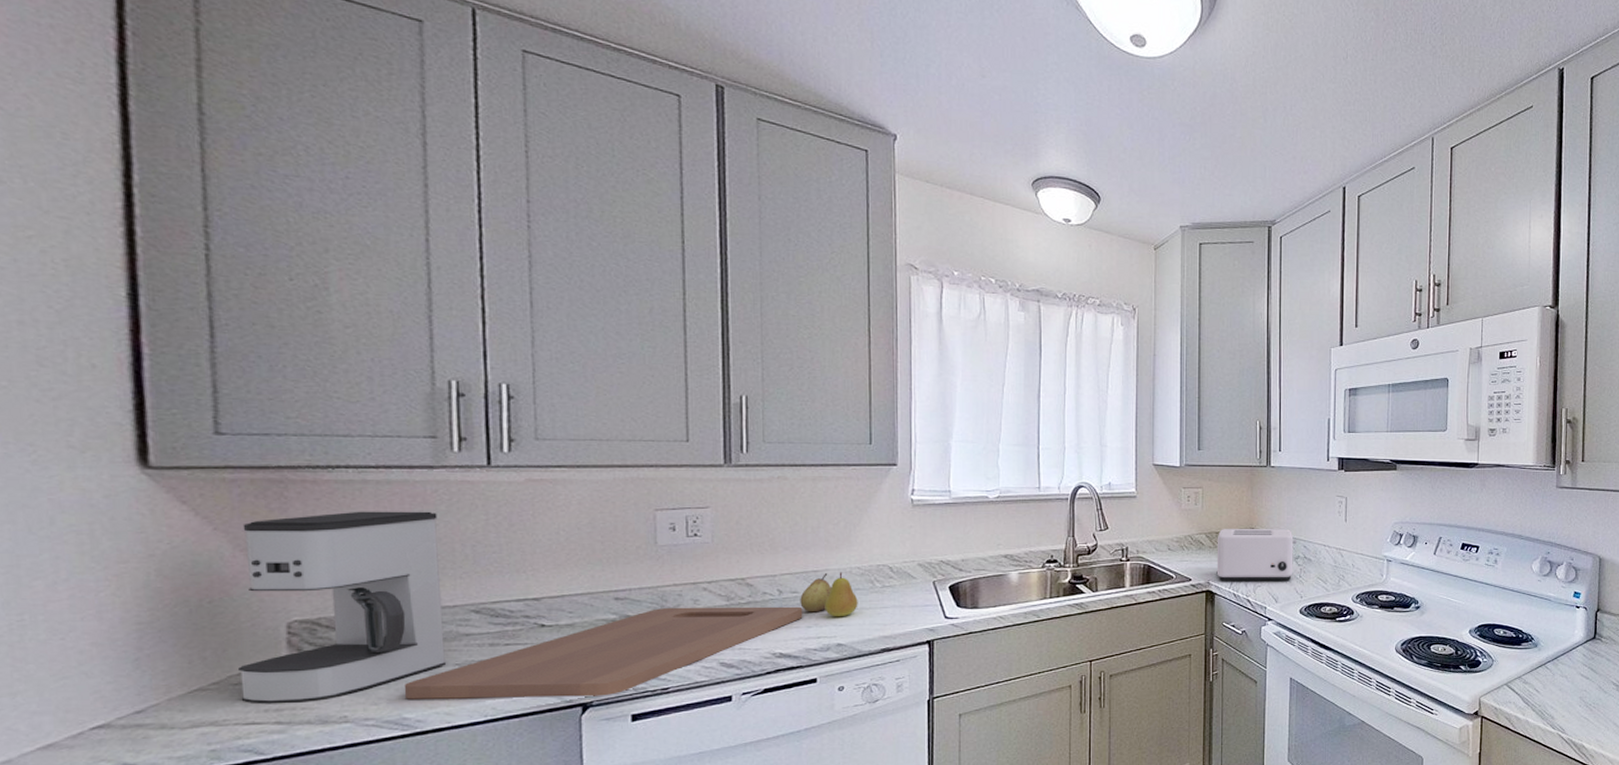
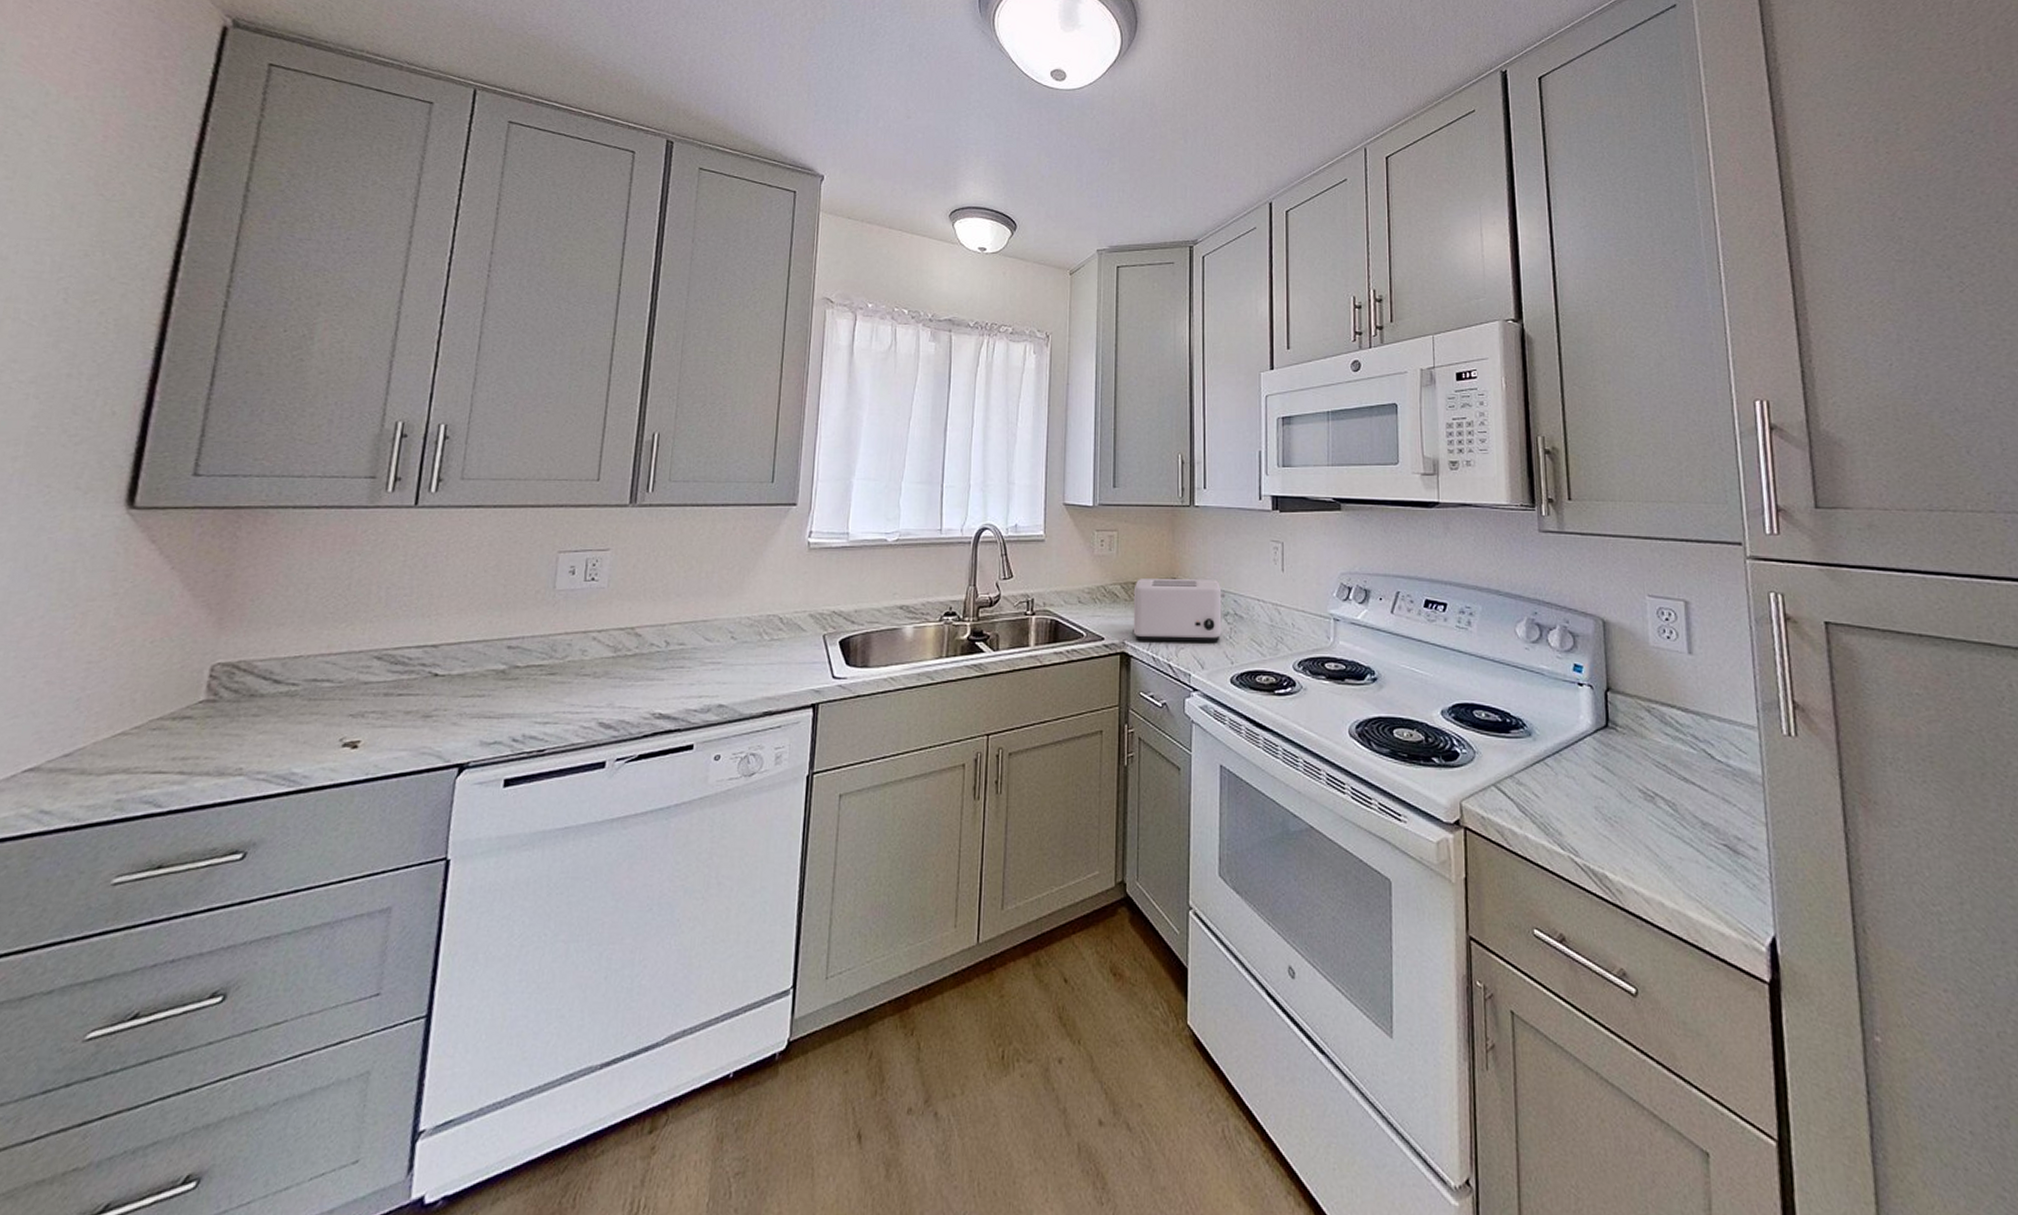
coffee maker: present [239,511,447,704] -> none [156,551,362,752]
cutting board: present [404,606,803,699] -> none [297,658,688,757]
fruit: present [800,573,832,613] -> none [685,623,720,668]
fruit: present [824,572,858,617] -> none [710,622,745,674]

